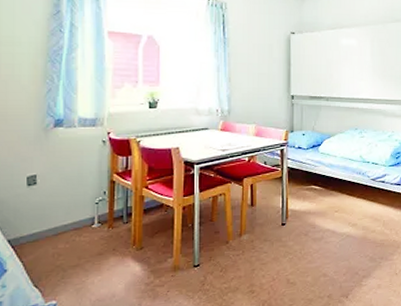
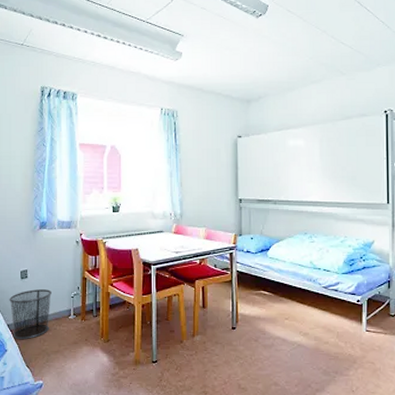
waste bin: none [10,196,69,257] -> present [9,289,52,340]

